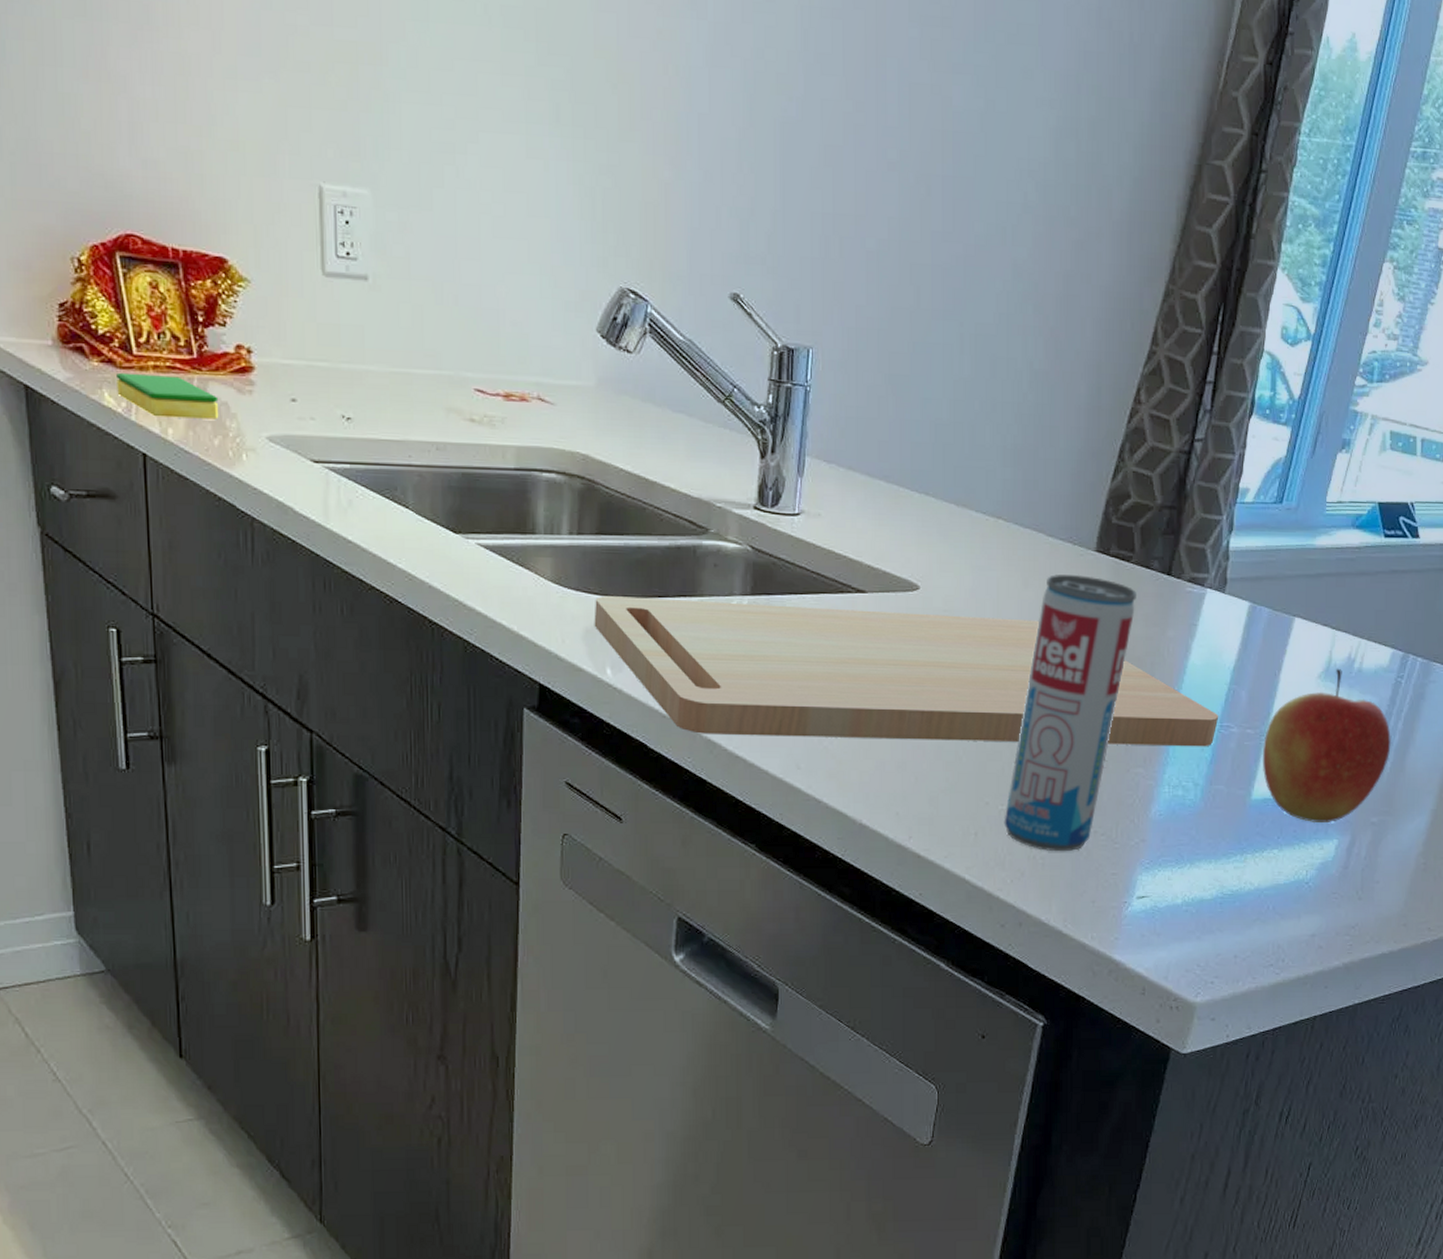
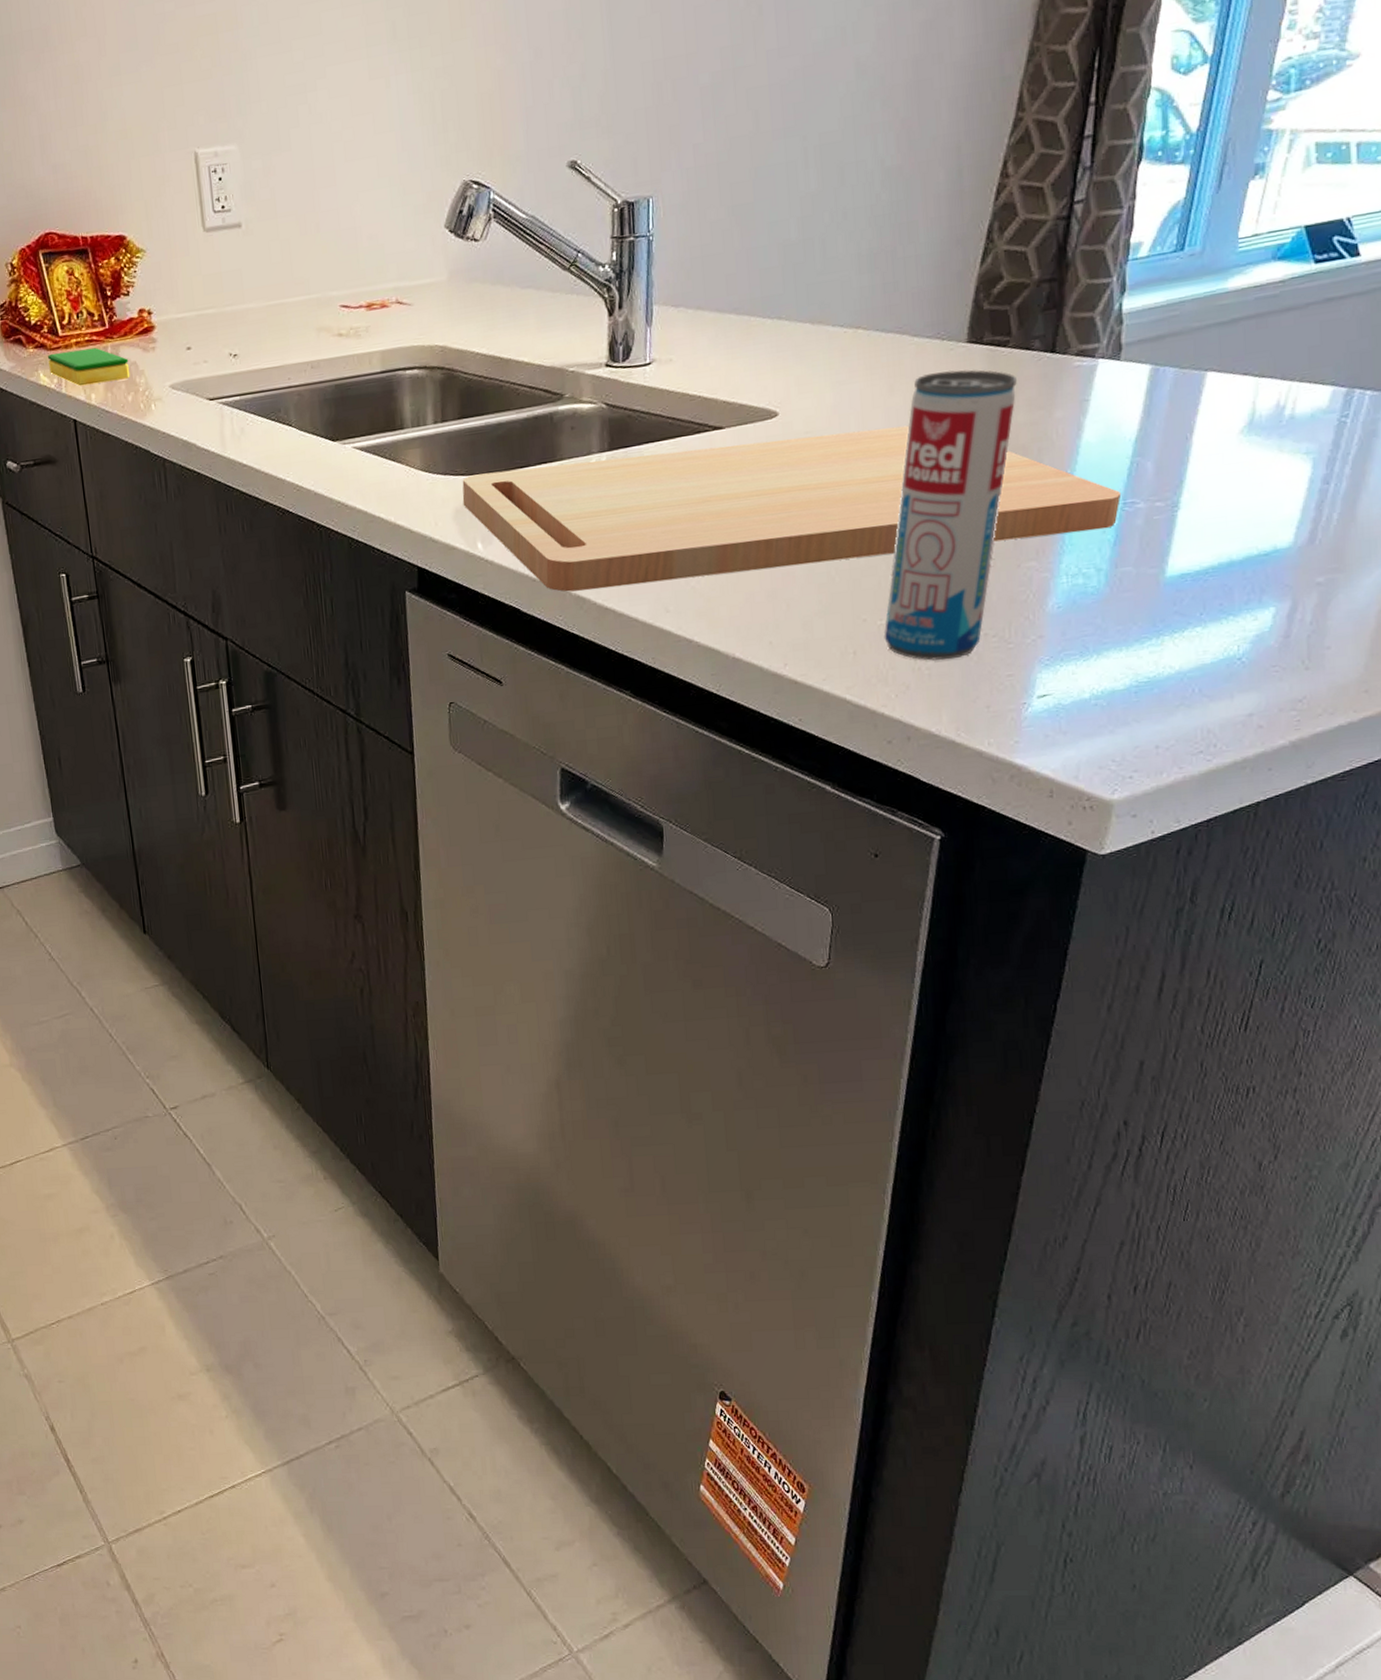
apple: present [1262,668,1391,822] -> none [1176,418,1337,592]

